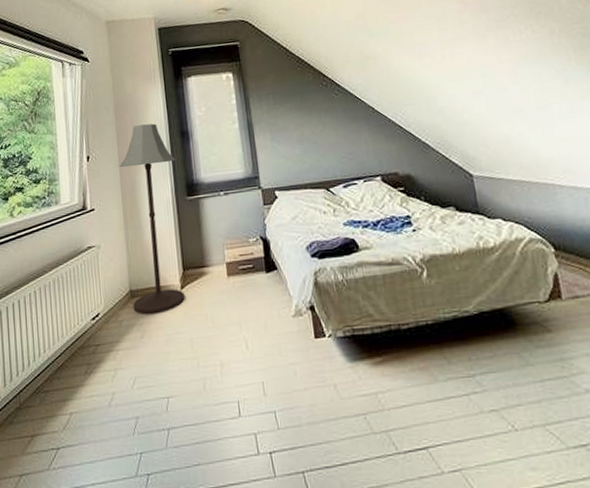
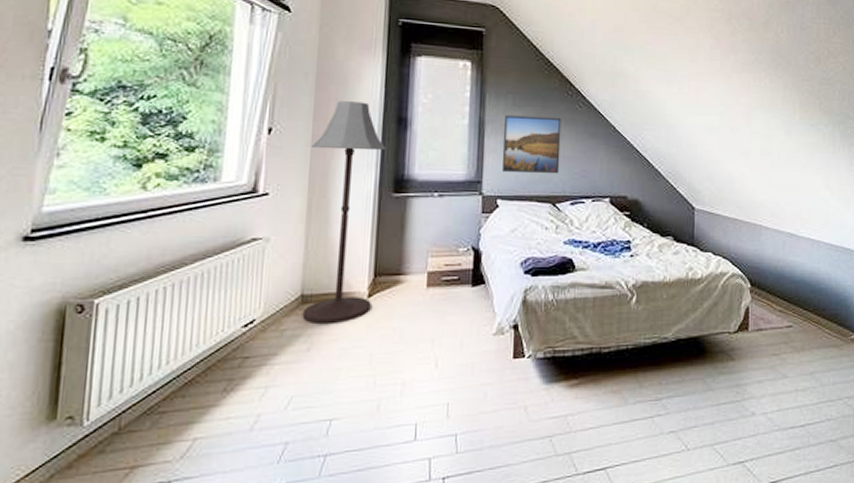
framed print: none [269,108,328,165] -> present [501,115,562,174]

